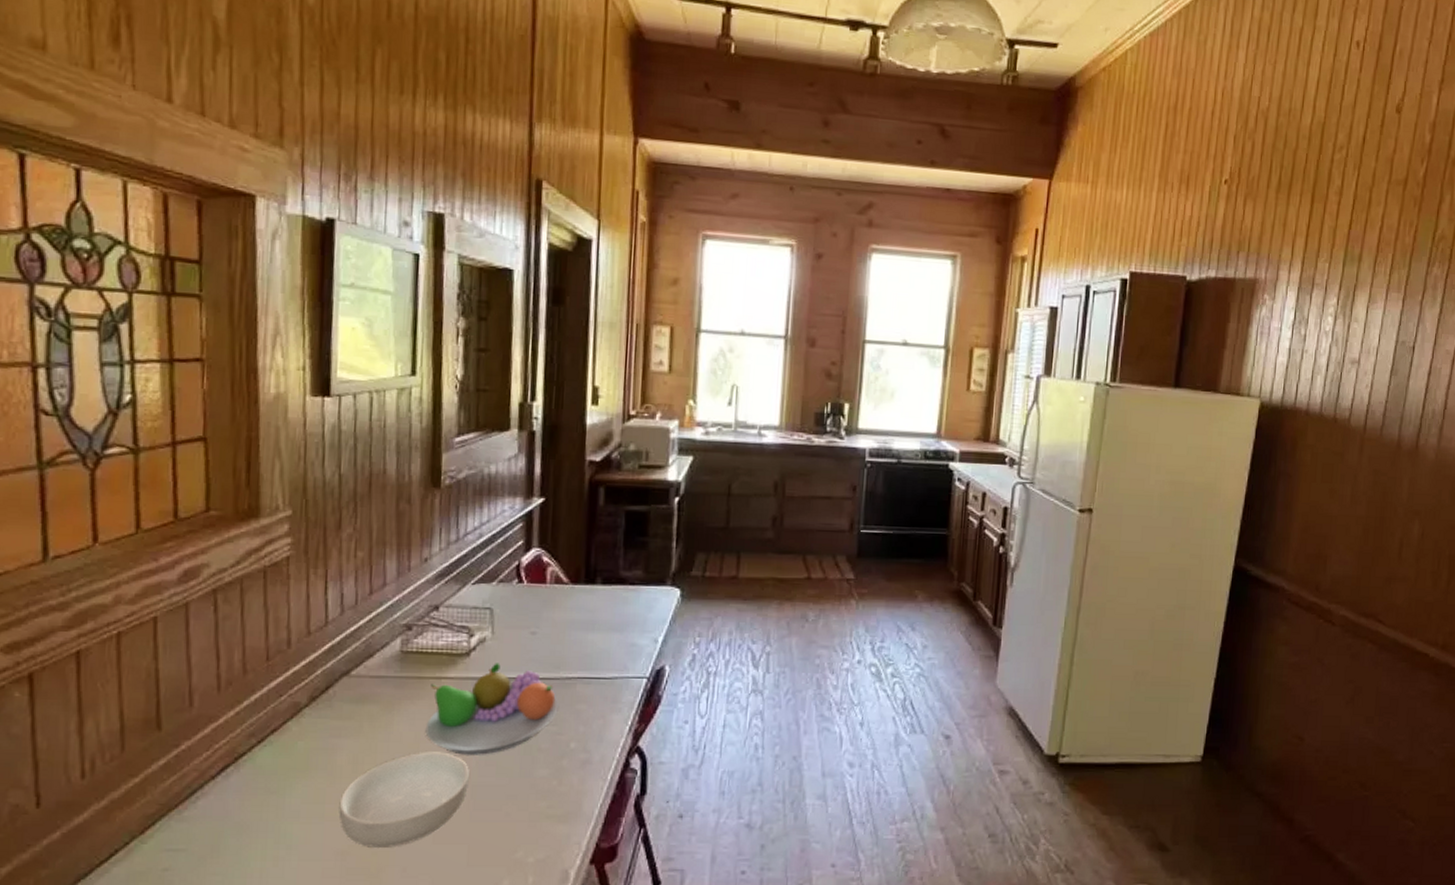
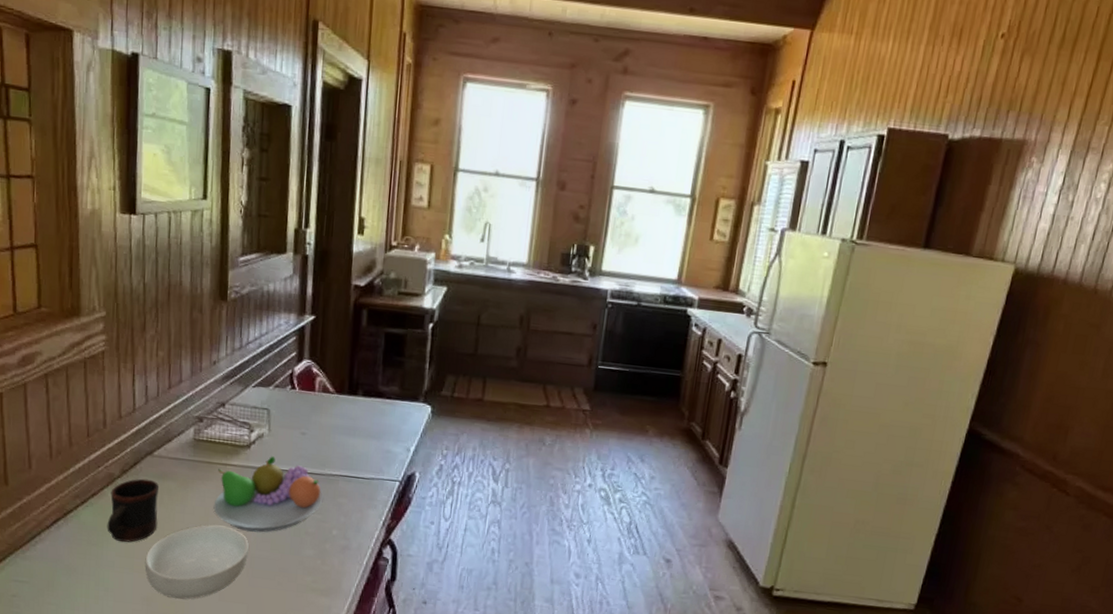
mug: none [290,705,358,785] -> present [107,478,160,542]

